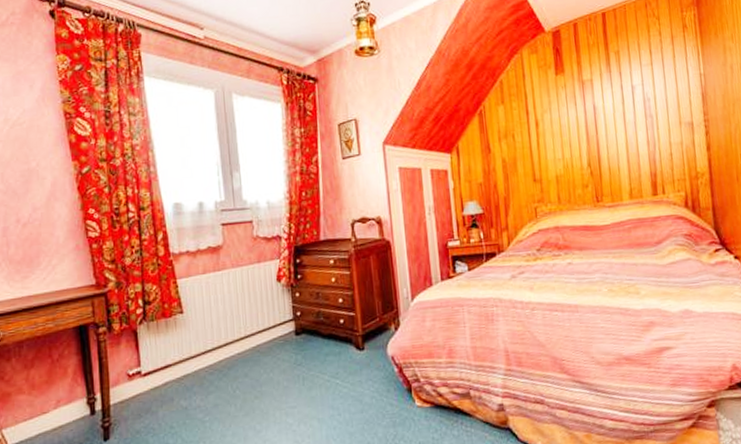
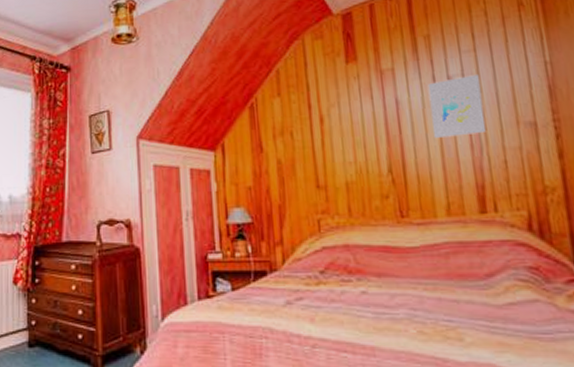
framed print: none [617,85,658,138] -> present [427,75,486,139]

